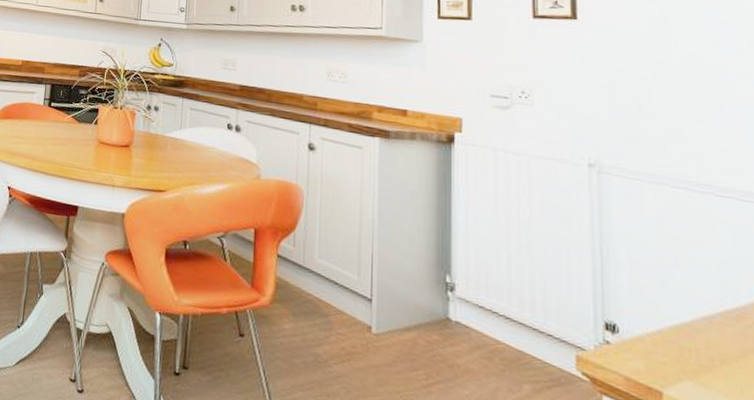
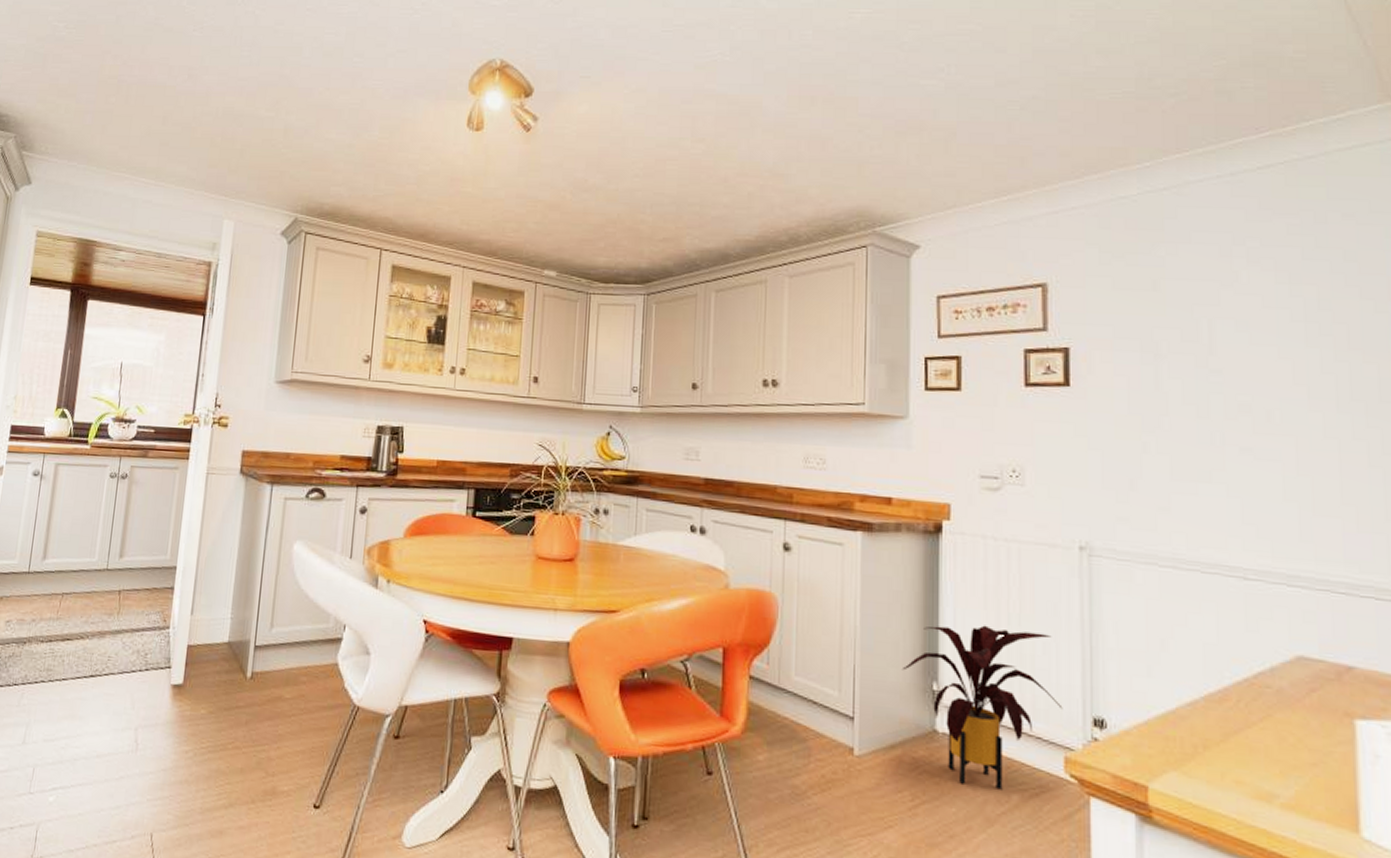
house plant: none [416,225,574,379] -> present [901,625,1063,790]

